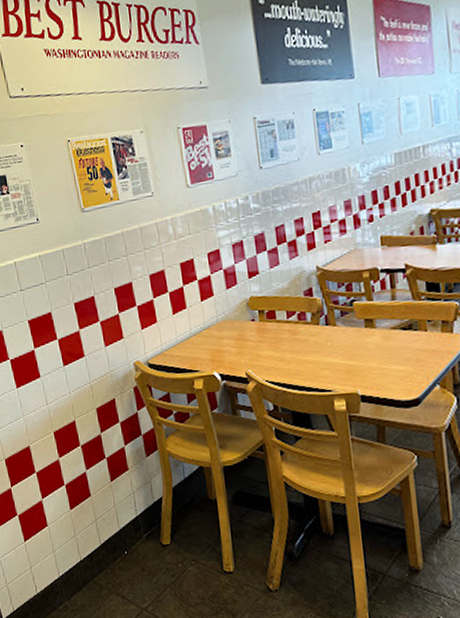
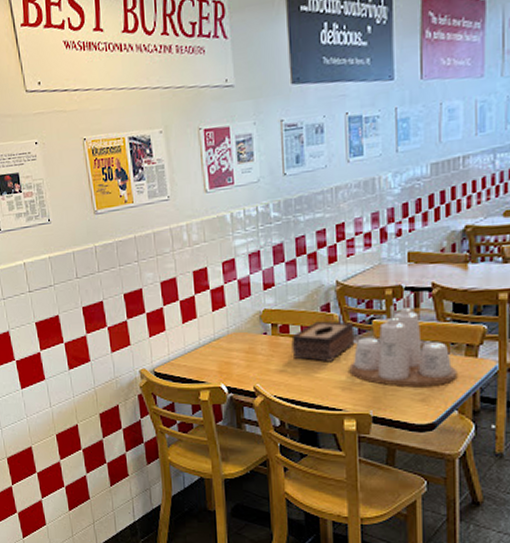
tissue box: none [278,305,339,345] -> present [291,321,355,362]
condiment set: none [335,278,436,365] -> present [349,297,458,387]

